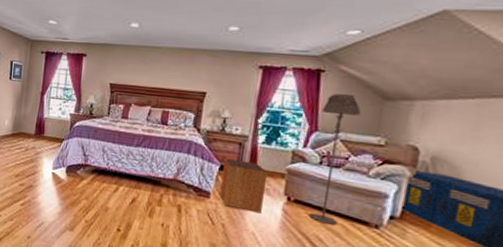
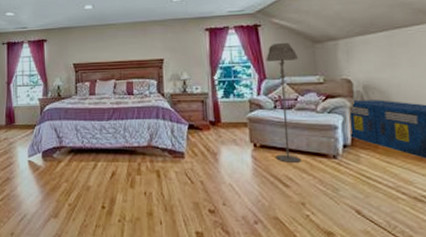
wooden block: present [220,158,267,214] -> none [191,116,234,164]

